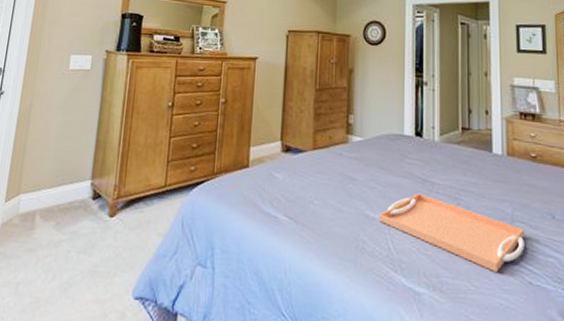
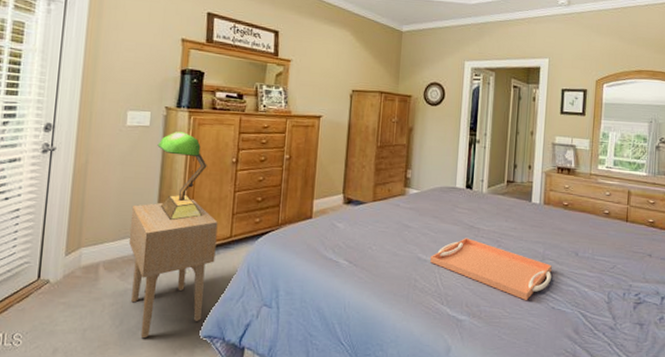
side table: none [64,145,153,296] -> present [128,200,218,338]
table lamp: none [97,75,144,167] -> present [157,132,207,221]

